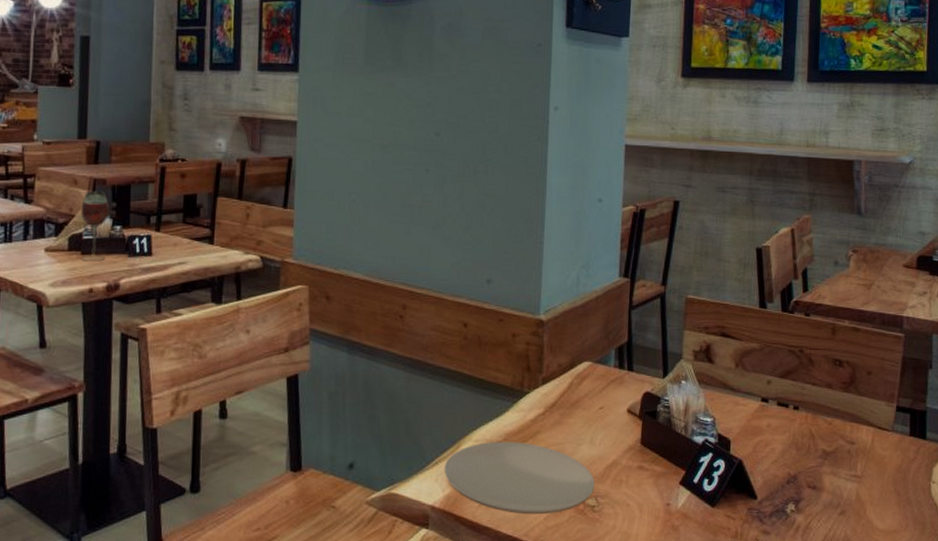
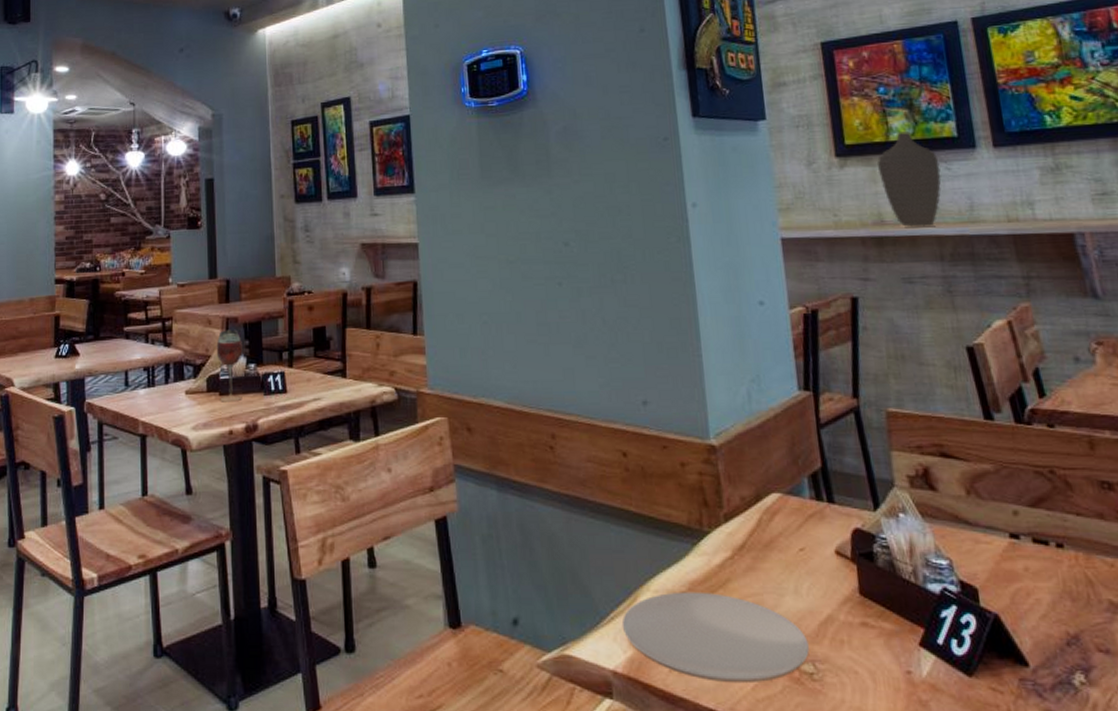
decorative vase: none [714,60,763,145] -> present [877,131,942,227]

